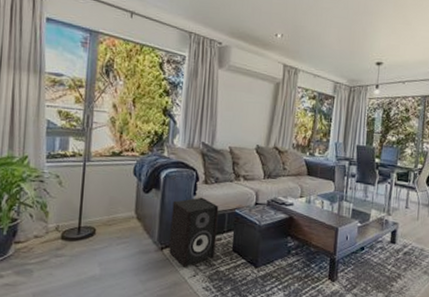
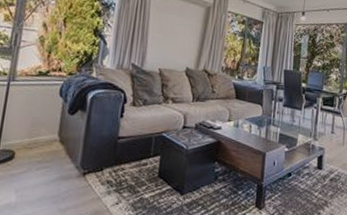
speaker: present [169,197,219,267] -> none [91,119,146,194]

